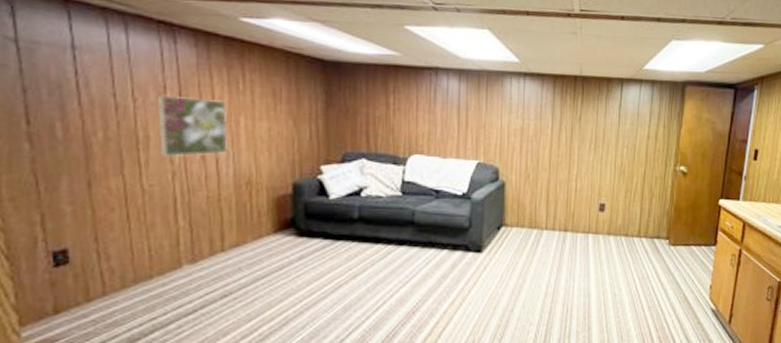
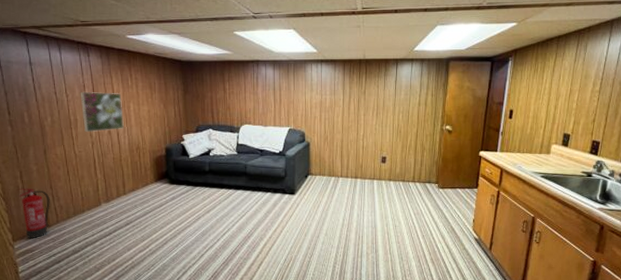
fire extinguisher: none [35,240,93,320] -> present [18,188,50,238]

